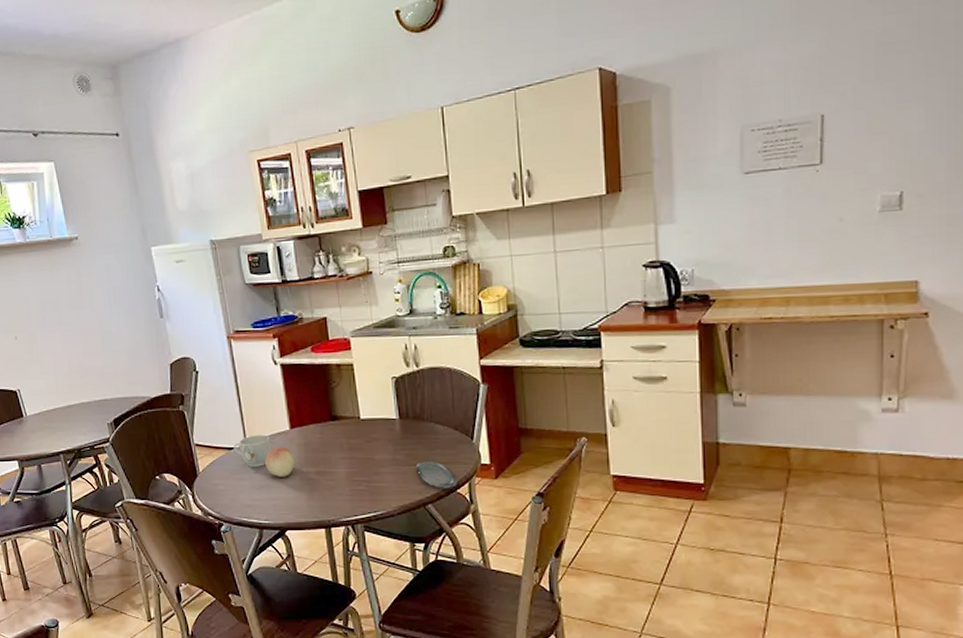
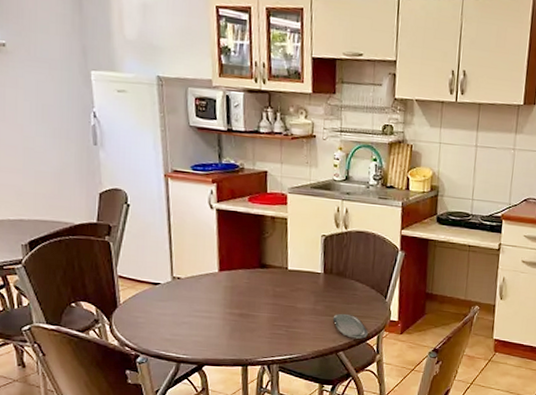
mug: present [233,434,271,467] -> none [158,273,198,304]
fruit: present [265,447,295,477] -> none [190,287,220,316]

